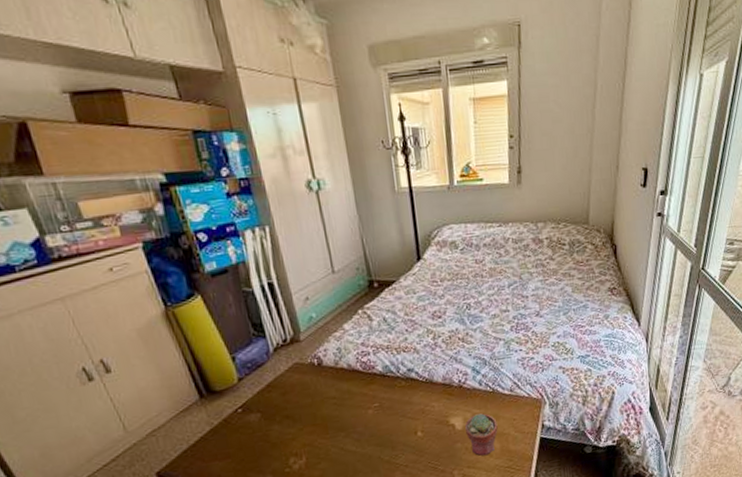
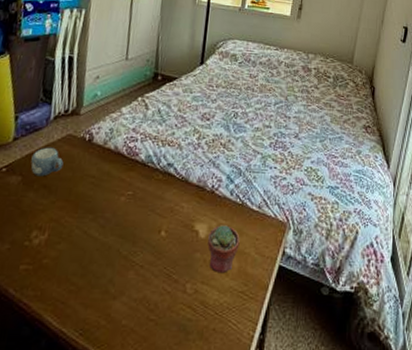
mug: none [263,379,300,410] -> present [31,147,64,177]

